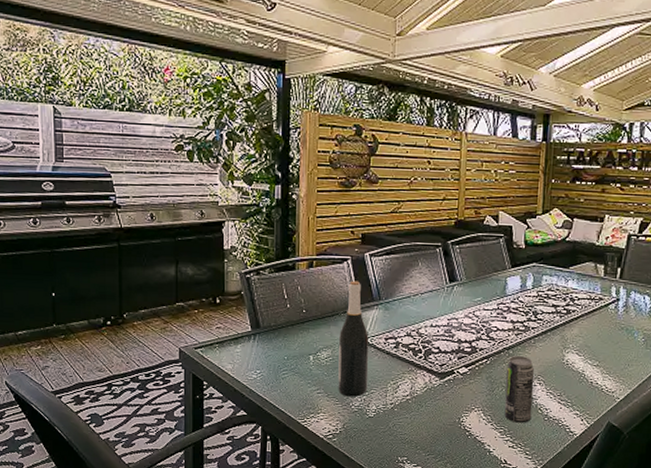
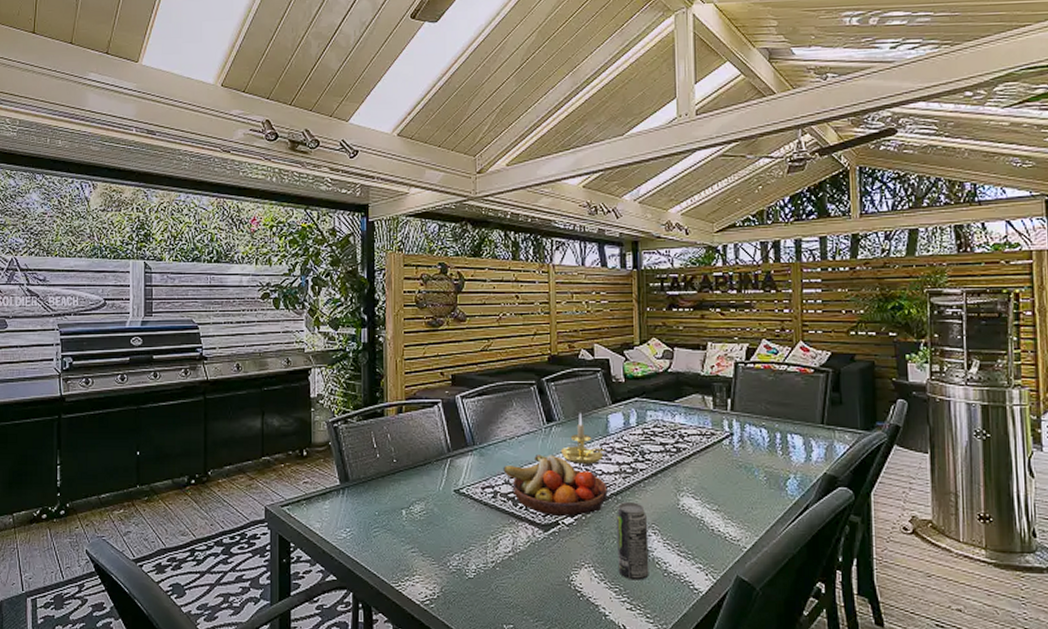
wine bottle: present [338,280,369,397] -> none [433,425,466,555]
fruit bowl: none [406,311,501,367] -> present [503,455,608,517]
candle holder: none [460,275,502,321] -> present [560,413,605,464]

